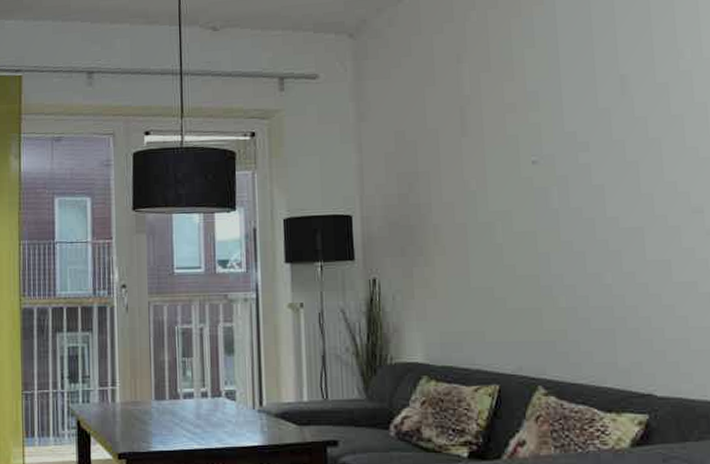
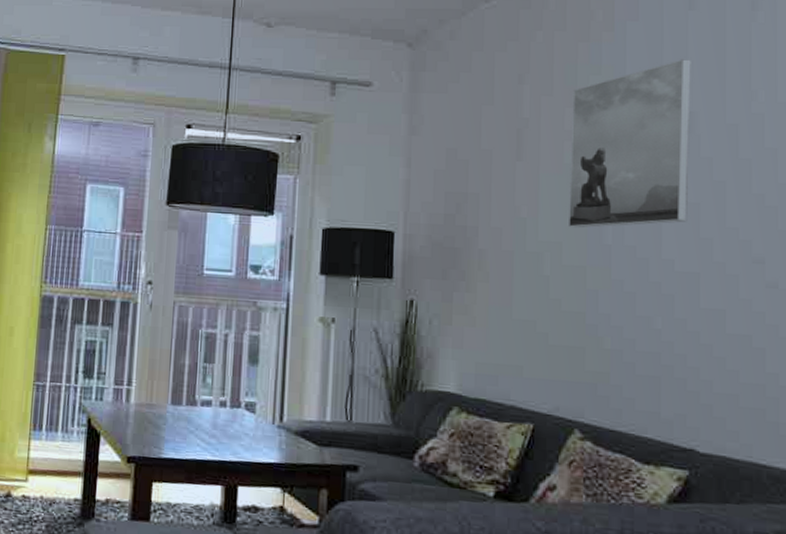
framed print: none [509,25,628,196] -> present [567,59,691,228]

